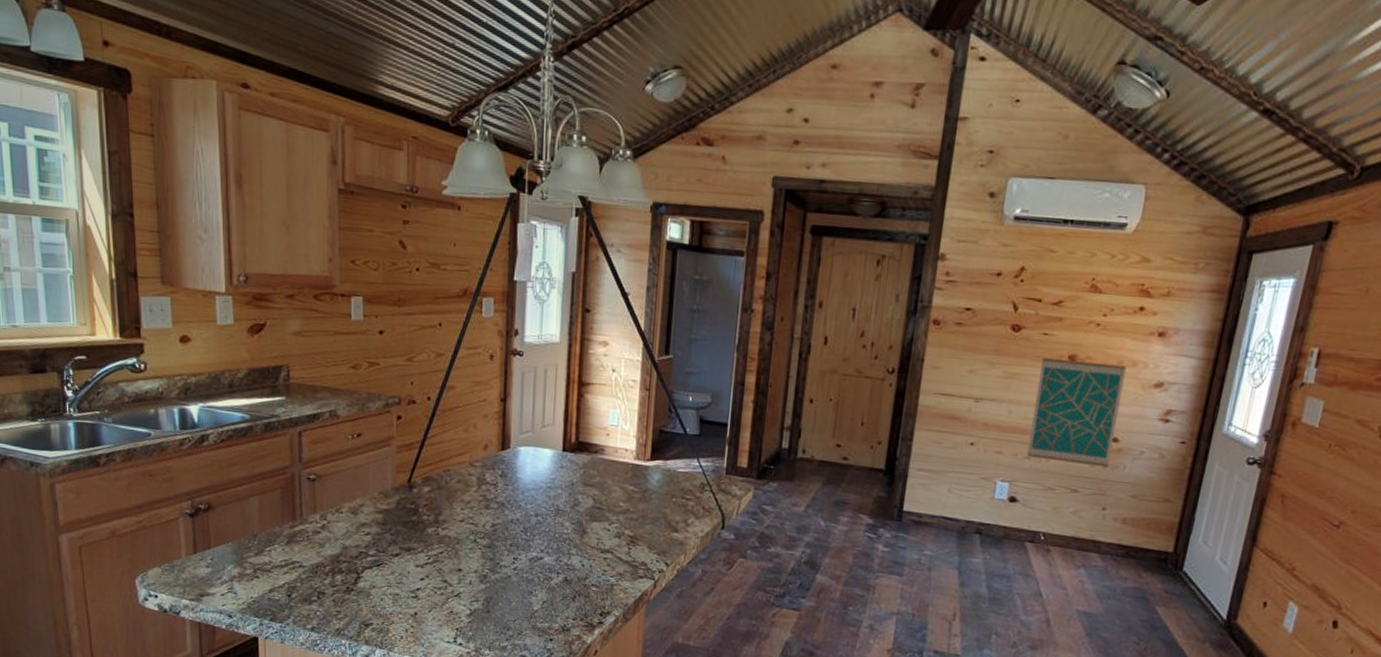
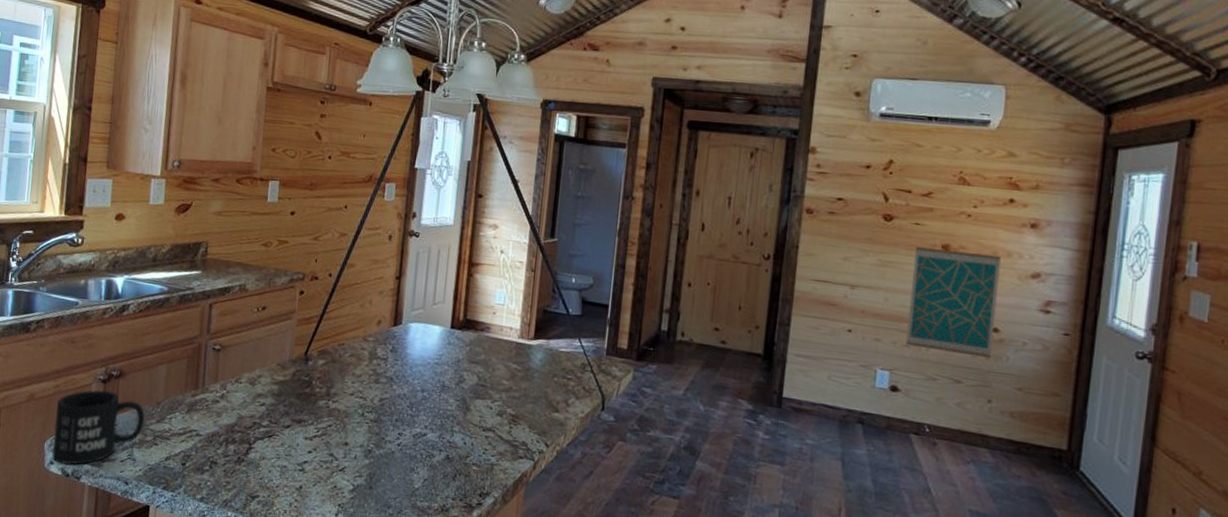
mug: none [142,524,241,601] -> present [52,389,145,465]

